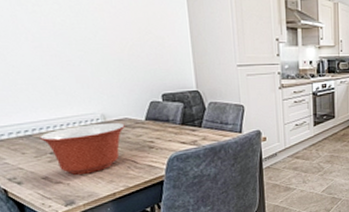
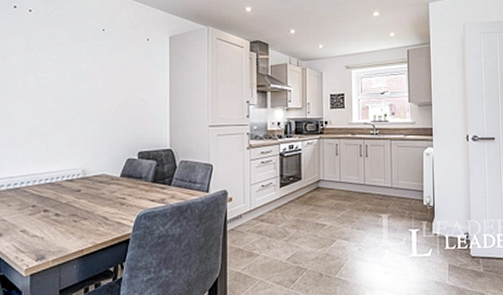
mixing bowl: present [39,122,125,175] -> none [26,178,101,229]

